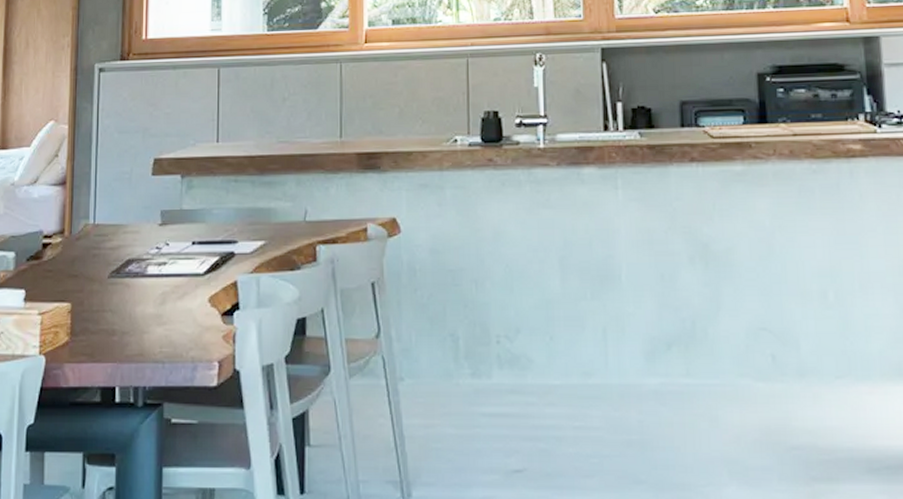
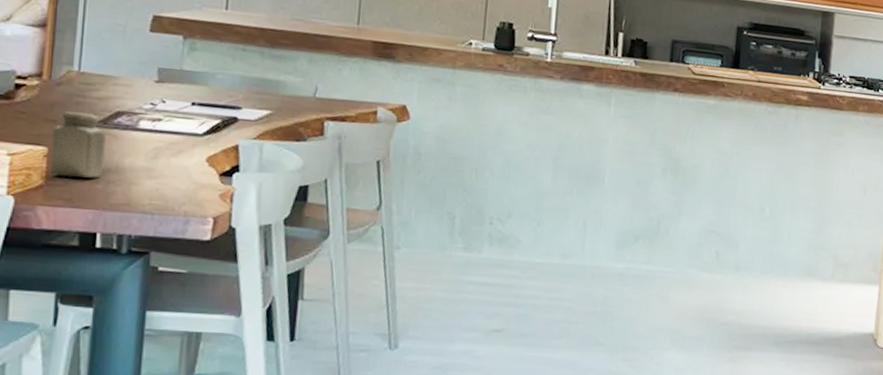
salt shaker: none [73,265,120,332] -> present [49,111,106,179]

